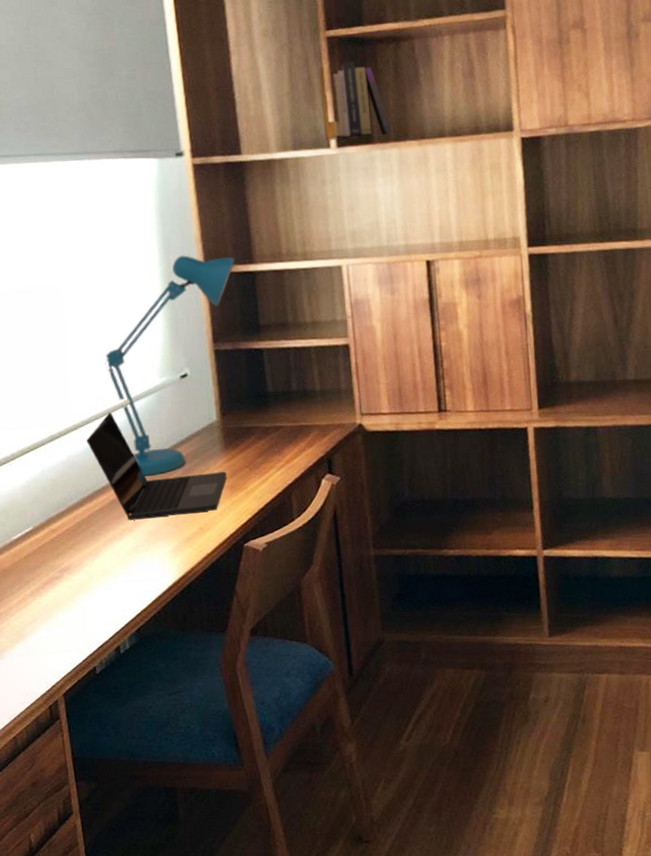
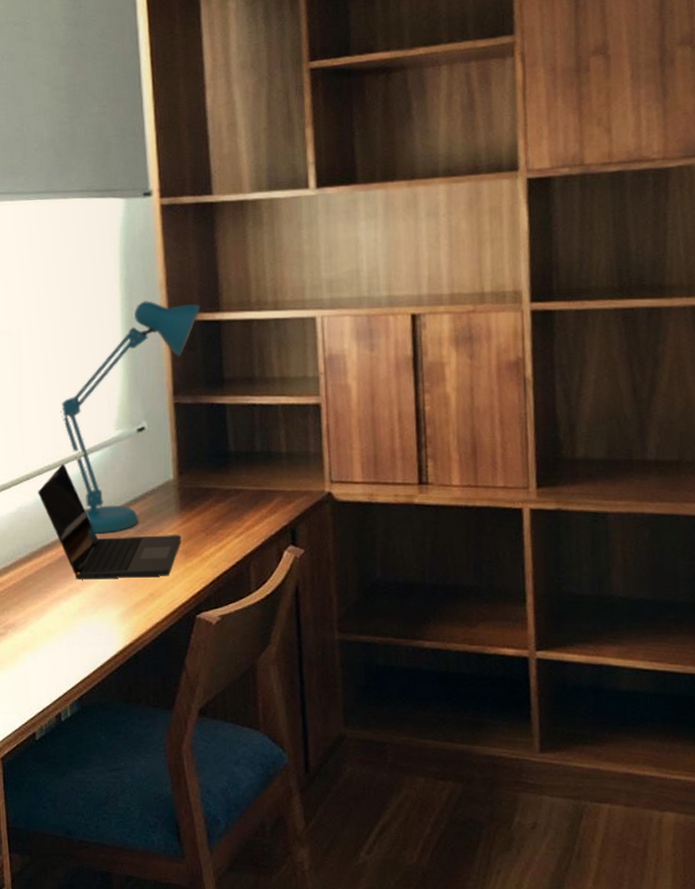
books: present [318,62,392,141] -> none [299,95,378,181]

